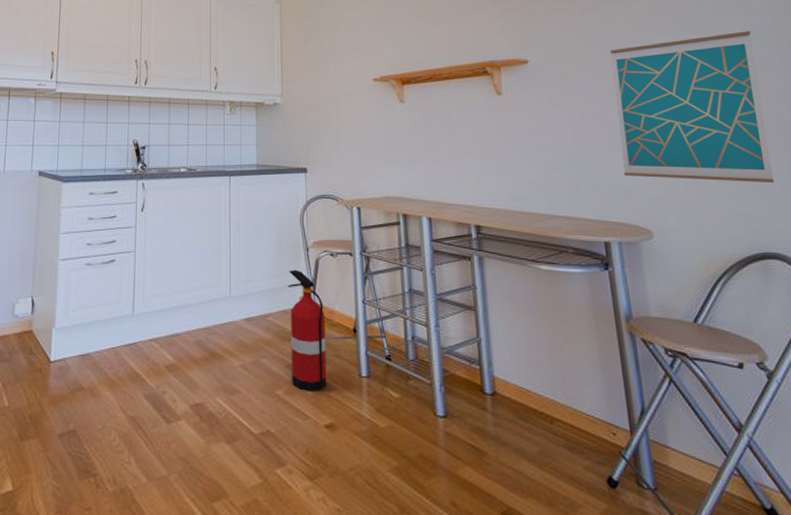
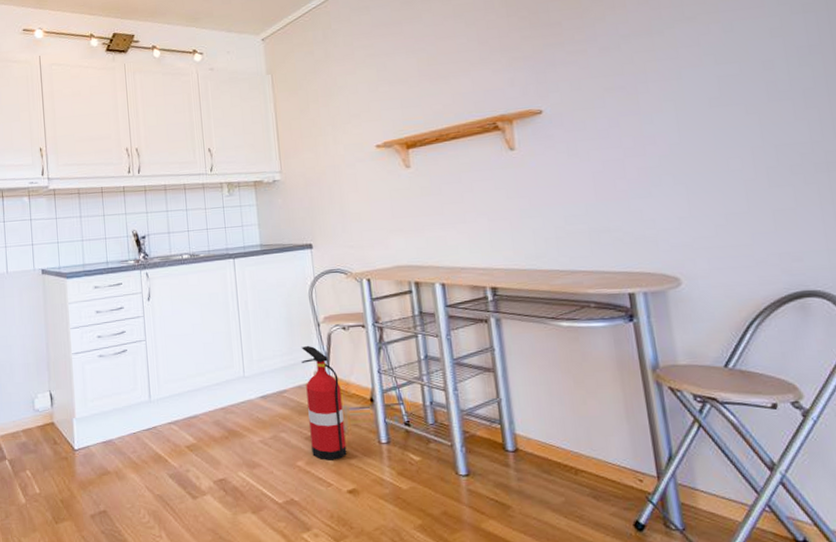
wall art: present [610,31,775,182] -> none [632,55,816,224]

